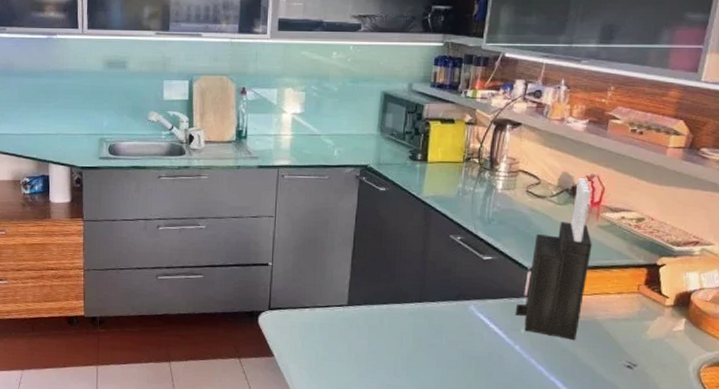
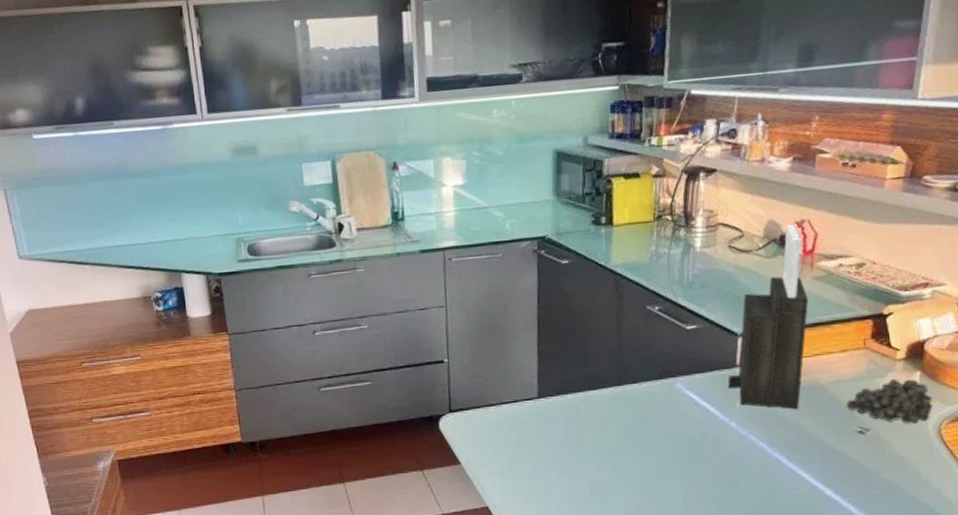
fruit: none [618,323,698,365] -> present [847,379,937,424]

